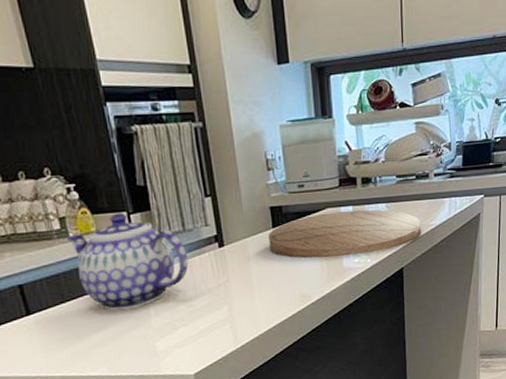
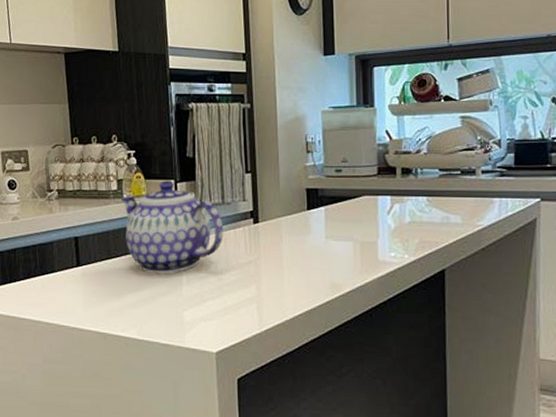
cutting board: present [268,209,422,259] -> none [303,200,467,248]

